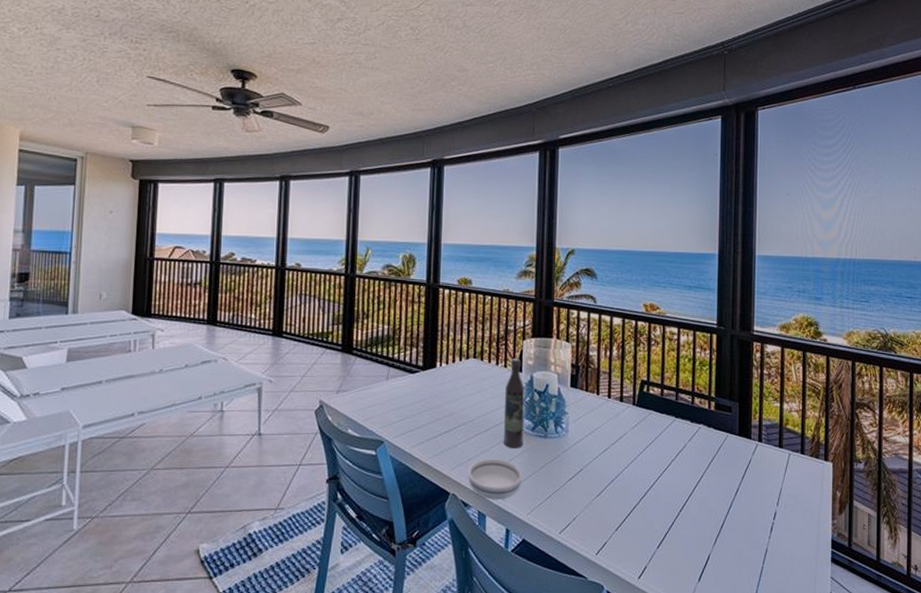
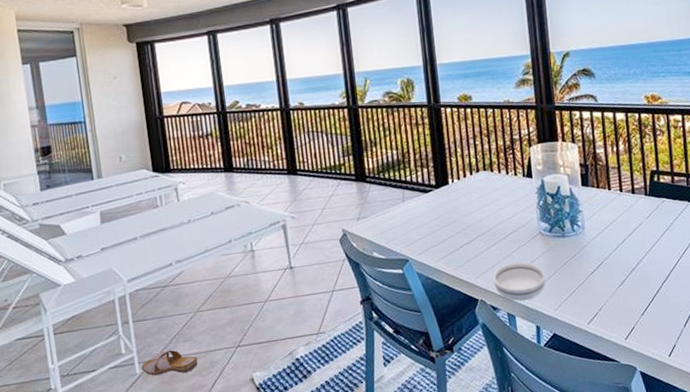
sandal: none [80,507,143,535] -> present [141,350,198,376]
wine bottle: present [504,358,525,448] -> none [517,165,543,251]

